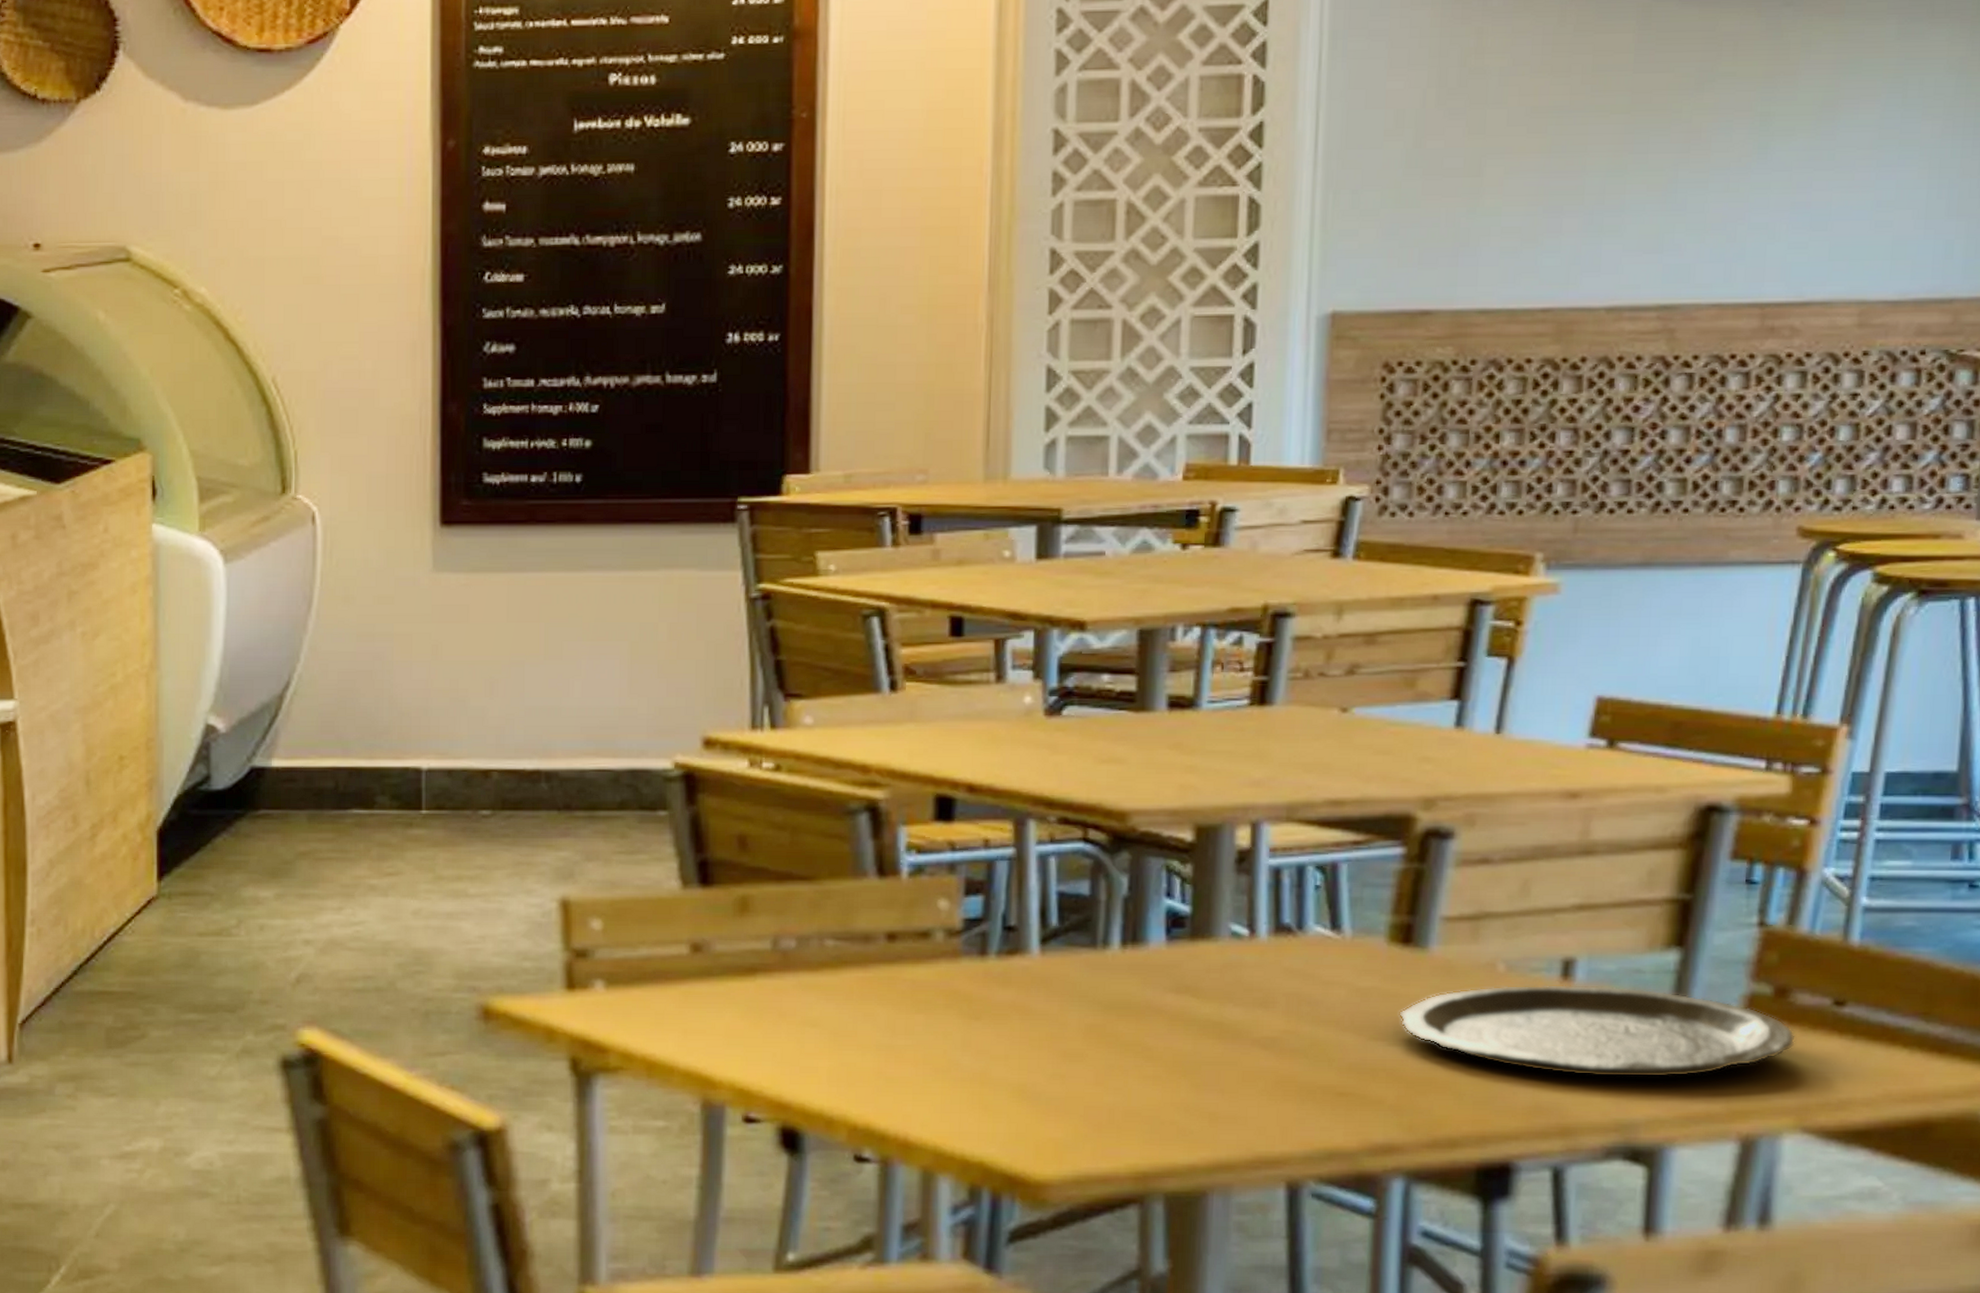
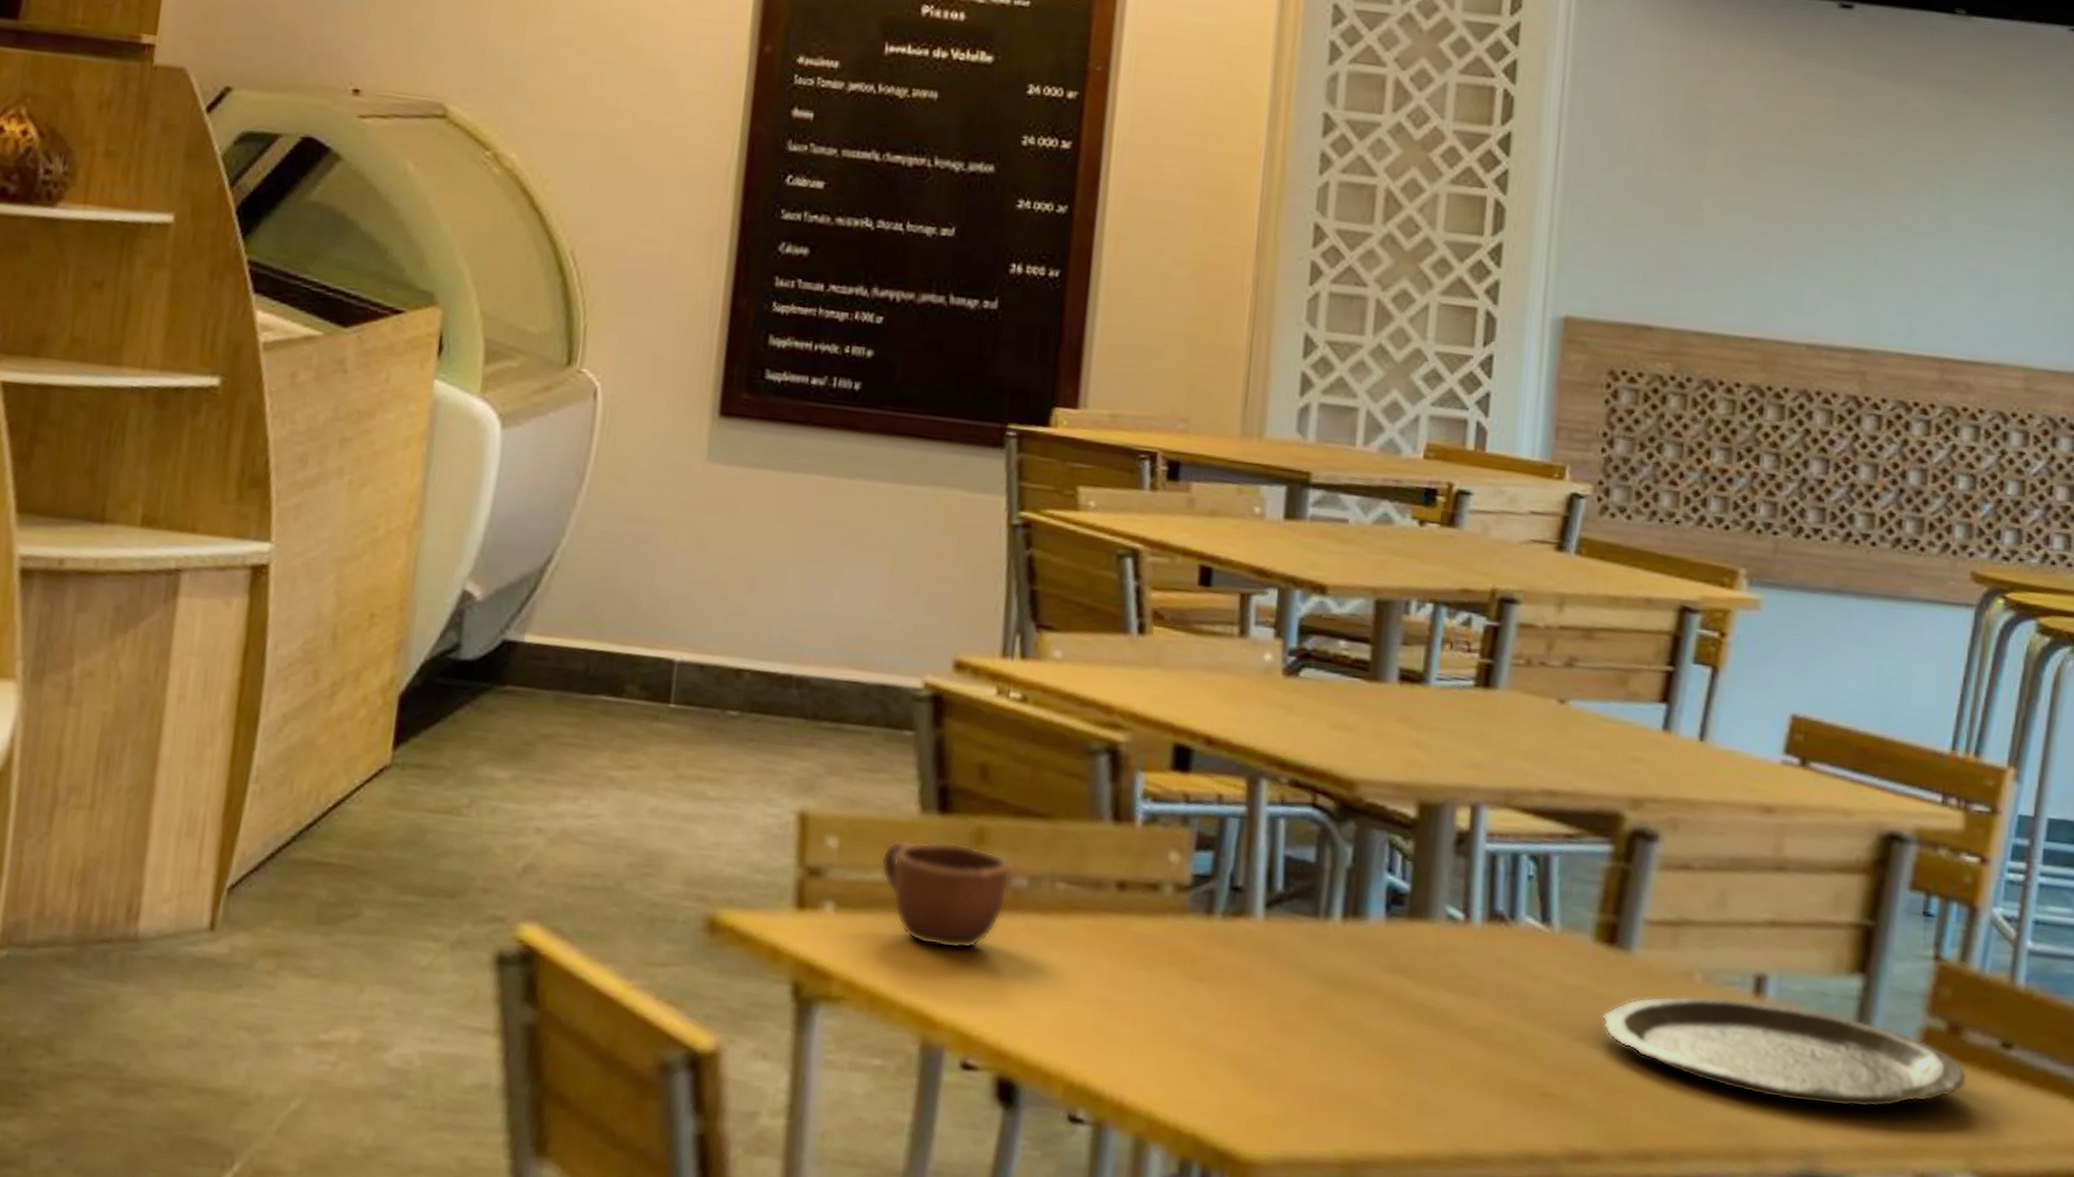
mug: none [646,913,777,1012] -> present [880,839,1011,949]

